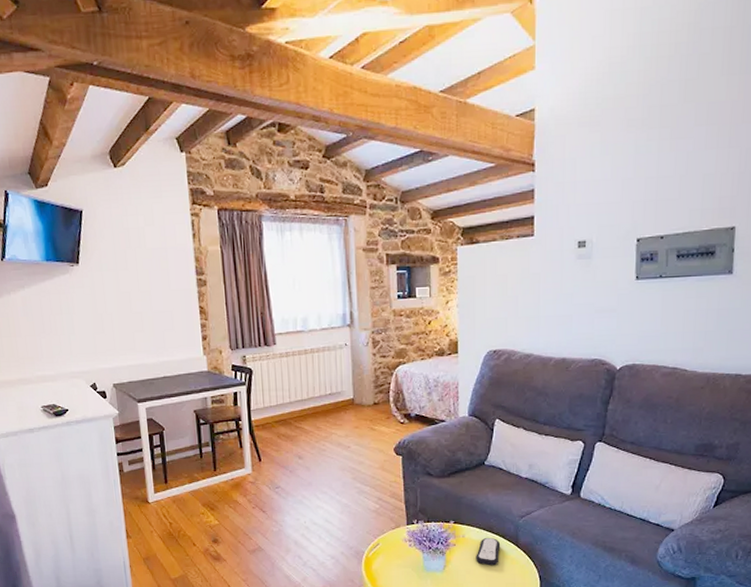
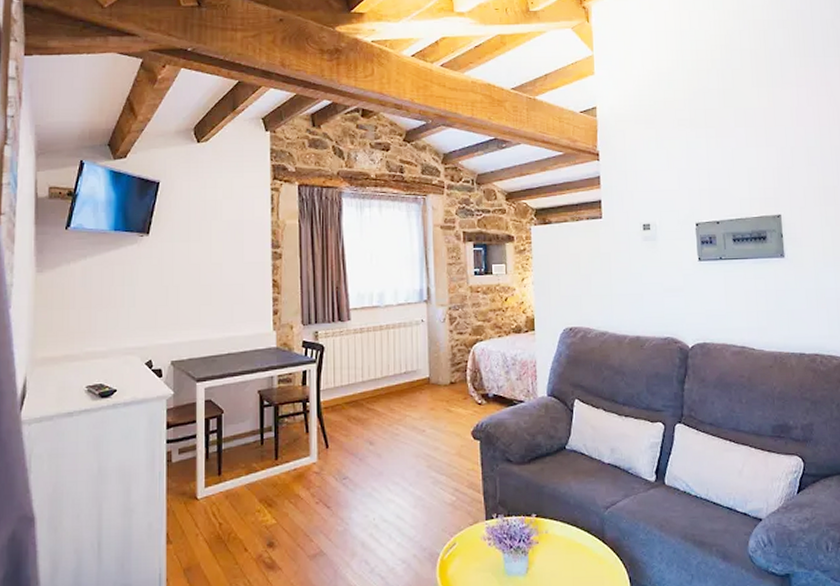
remote control: present [476,537,501,566] -> none [560,532,587,567]

